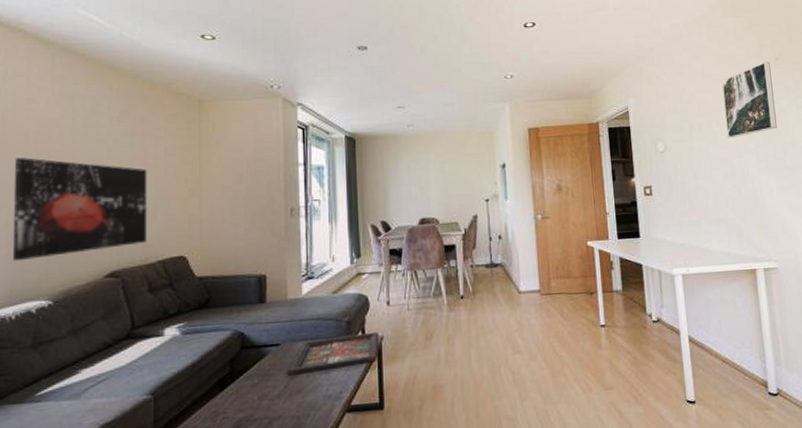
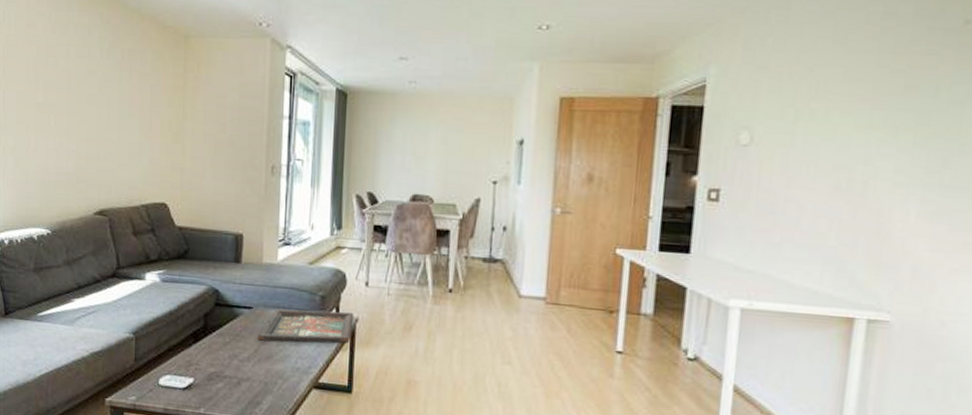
wall art: present [12,157,148,262] -> none [17,85,134,188]
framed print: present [721,62,777,138] -> none [852,25,954,135]

